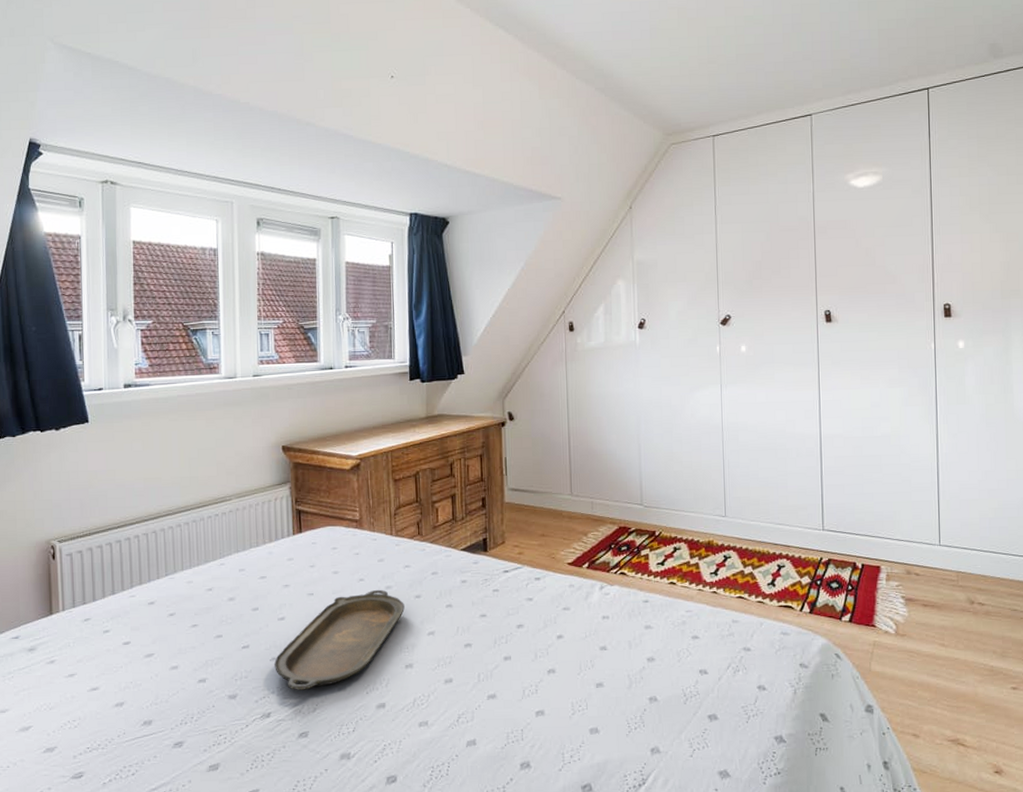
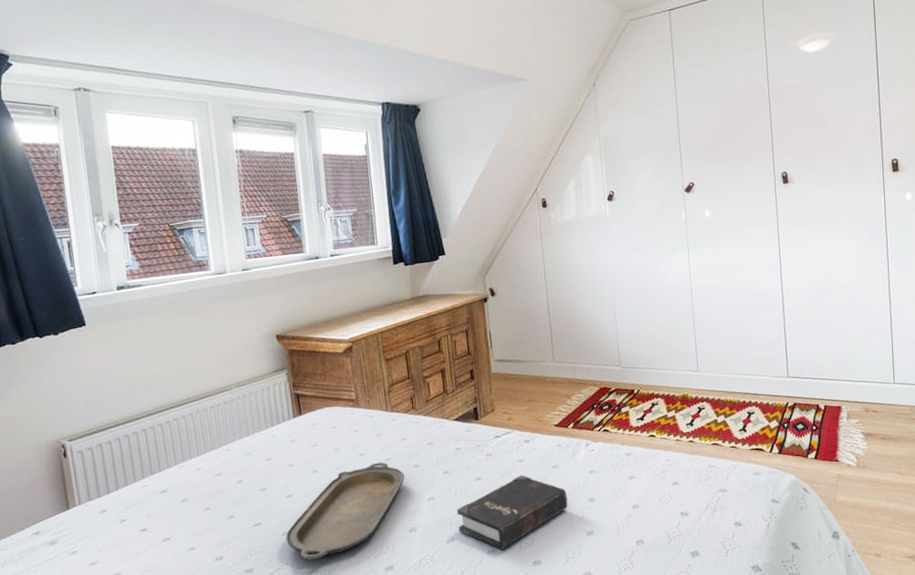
hardback book: none [457,615,578,695] -> present [456,475,568,550]

